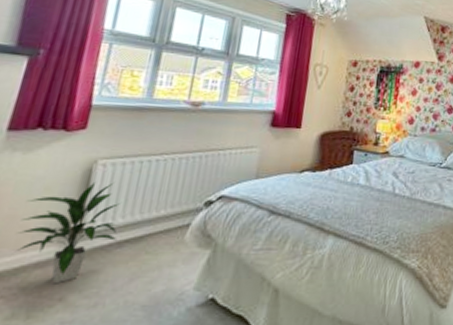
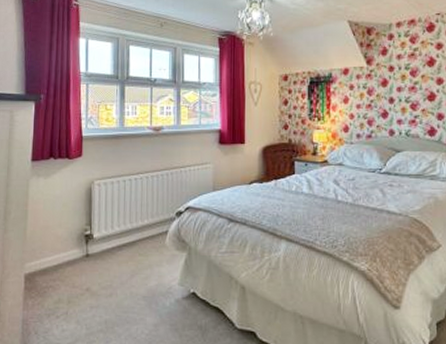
indoor plant: present [16,182,120,284] -> none [51,198,117,278]

